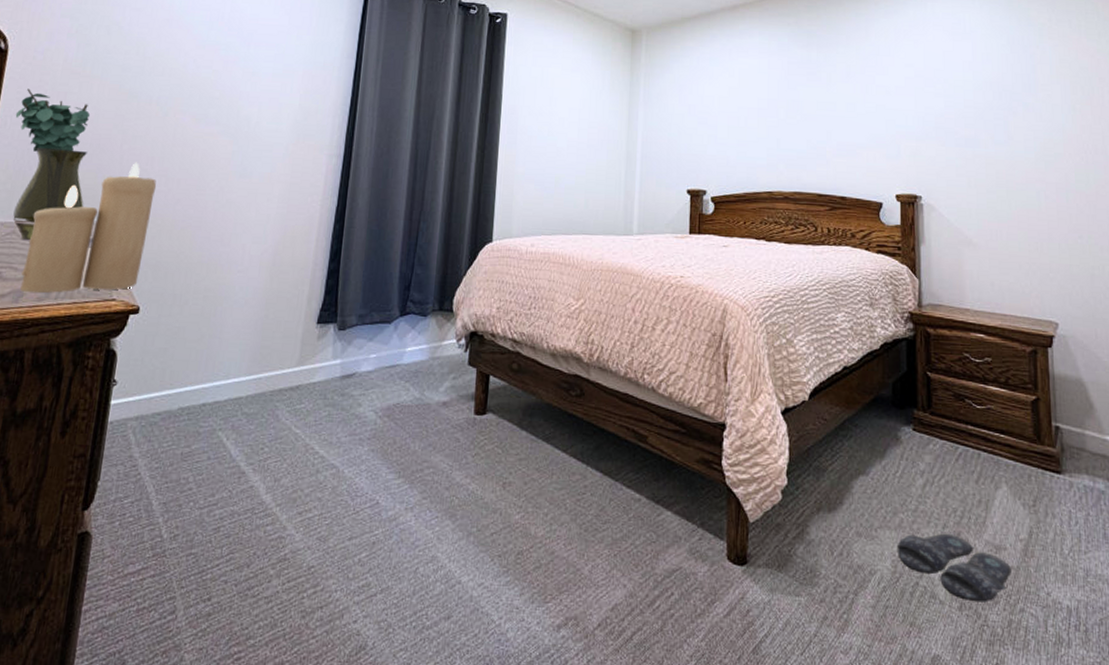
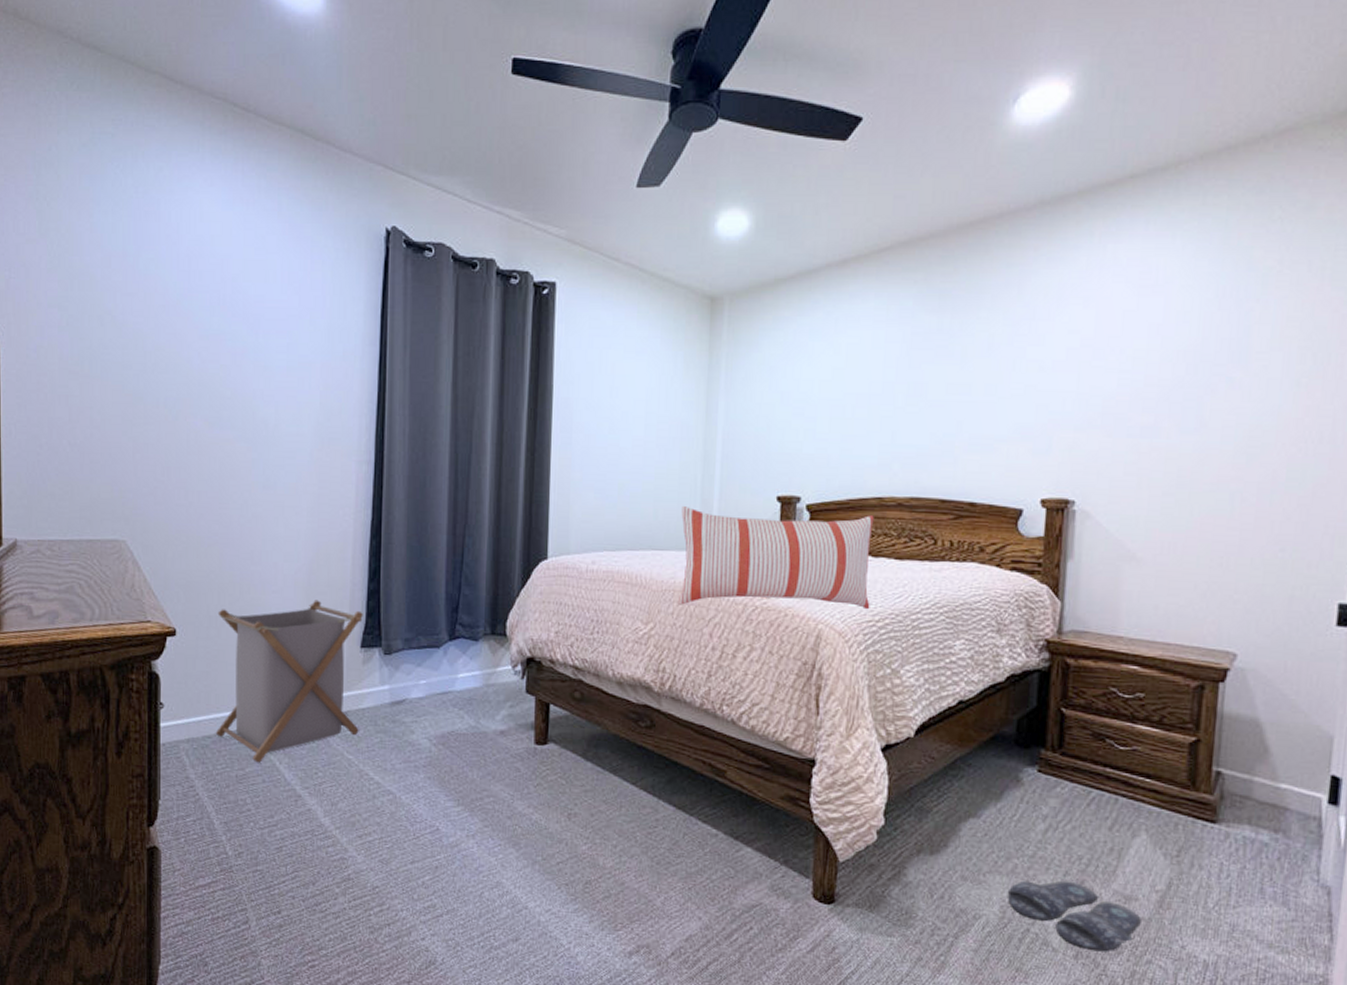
vase: present [13,88,91,241] -> none [19,392,104,560]
candle: present [20,162,157,294] -> none [53,473,177,615]
laundry basket: none [165,279,322,439] -> present [215,600,363,763]
pillow: none [604,196,766,287] -> present [677,505,874,610]

